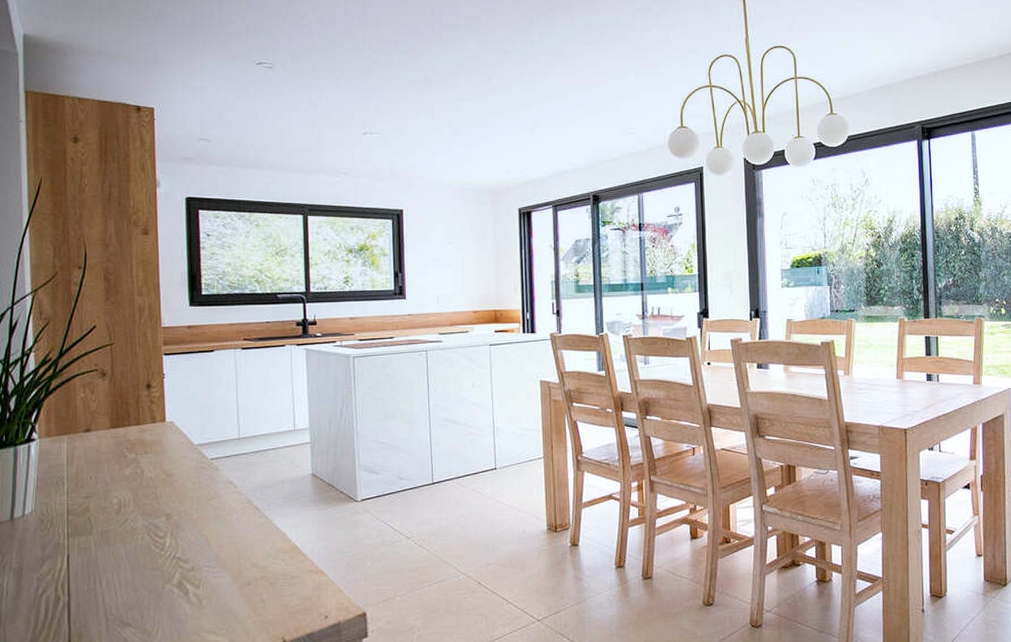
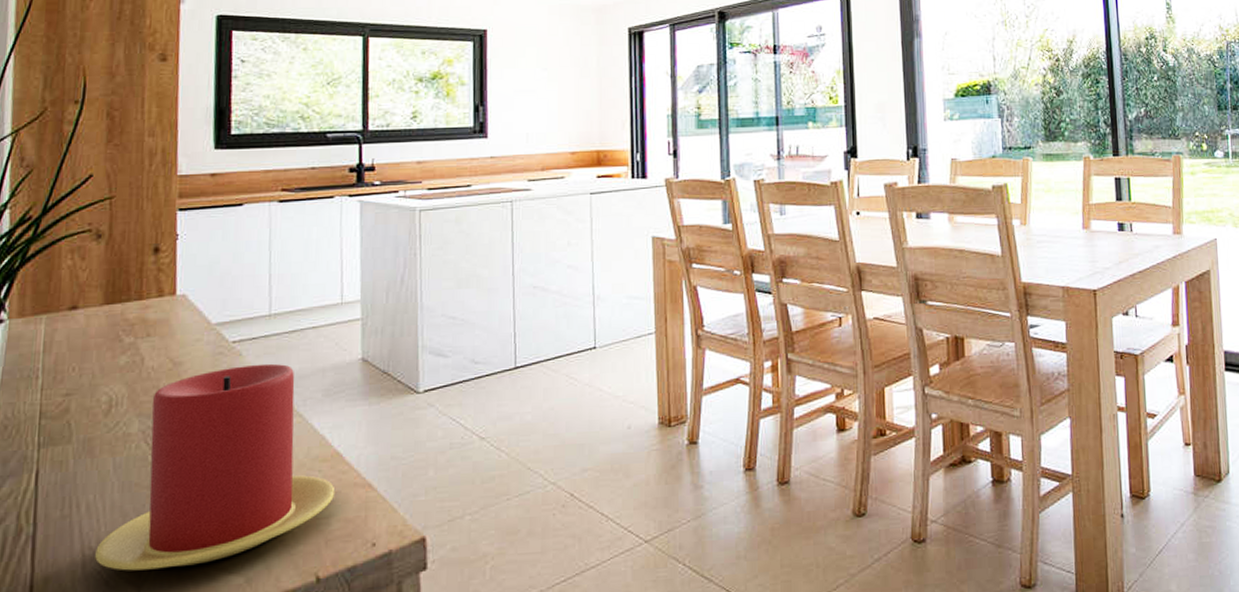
candle: none [116,476,295,632] -> present [95,363,336,571]

